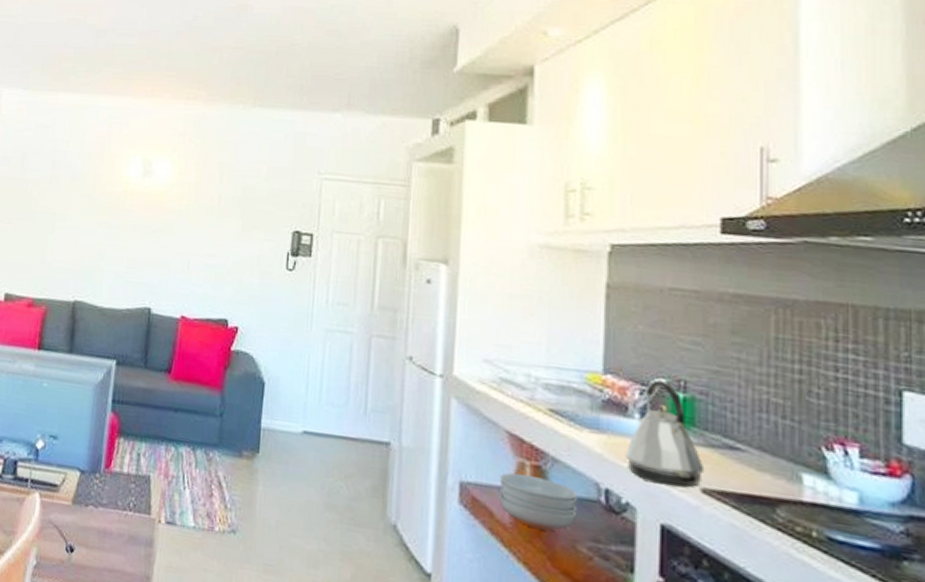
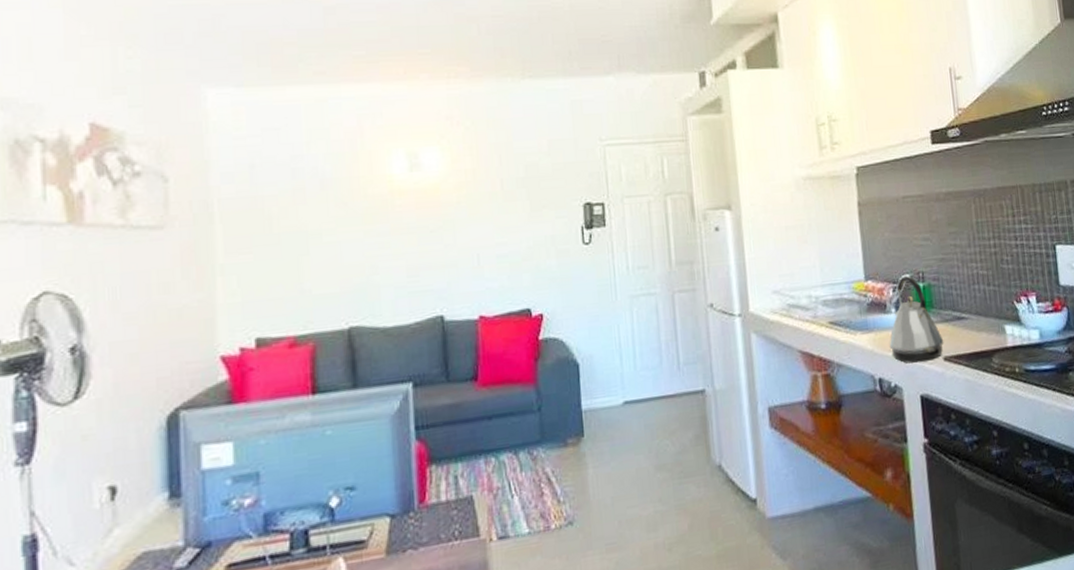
bowl: present [498,473,578,532] -> none [799,383,862,431]

